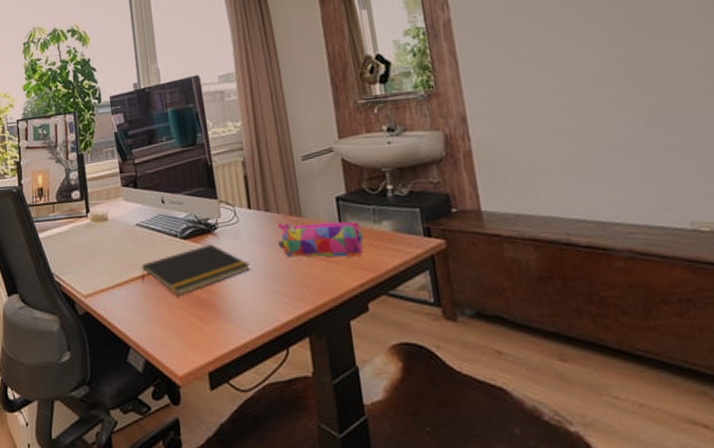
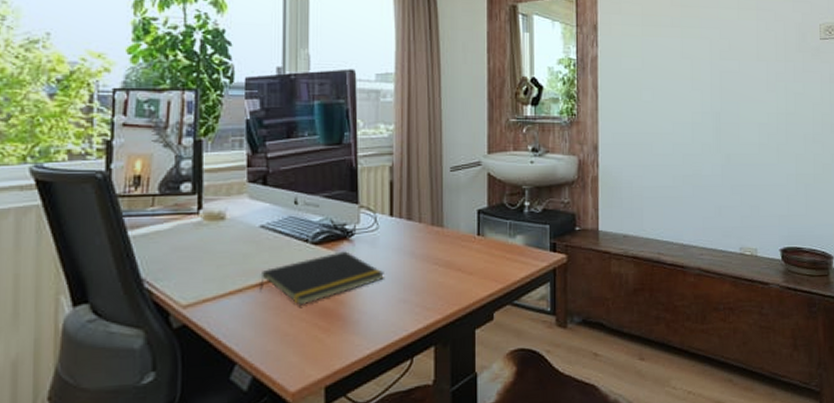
pencil case: present [278,221,365,257] -> none [417,231,498,268]

